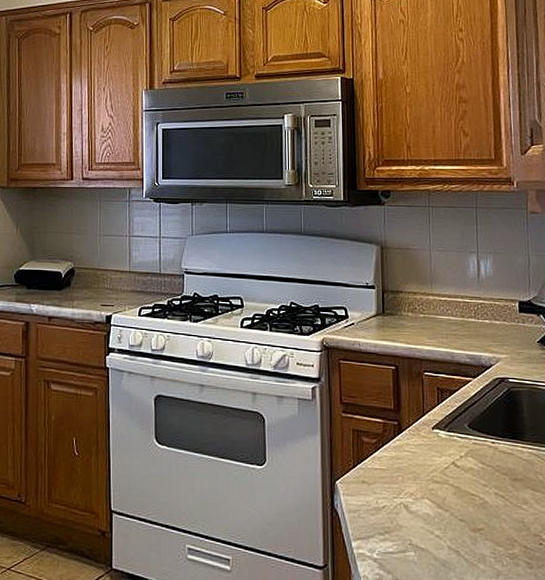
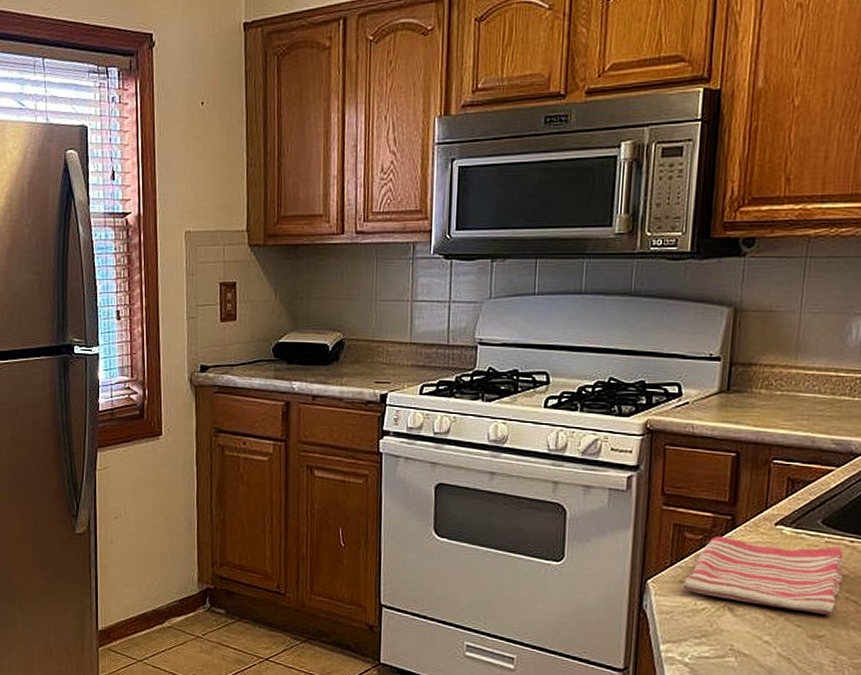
dish towel: none [366,439,491,510] -> present [683,535,844,615]

